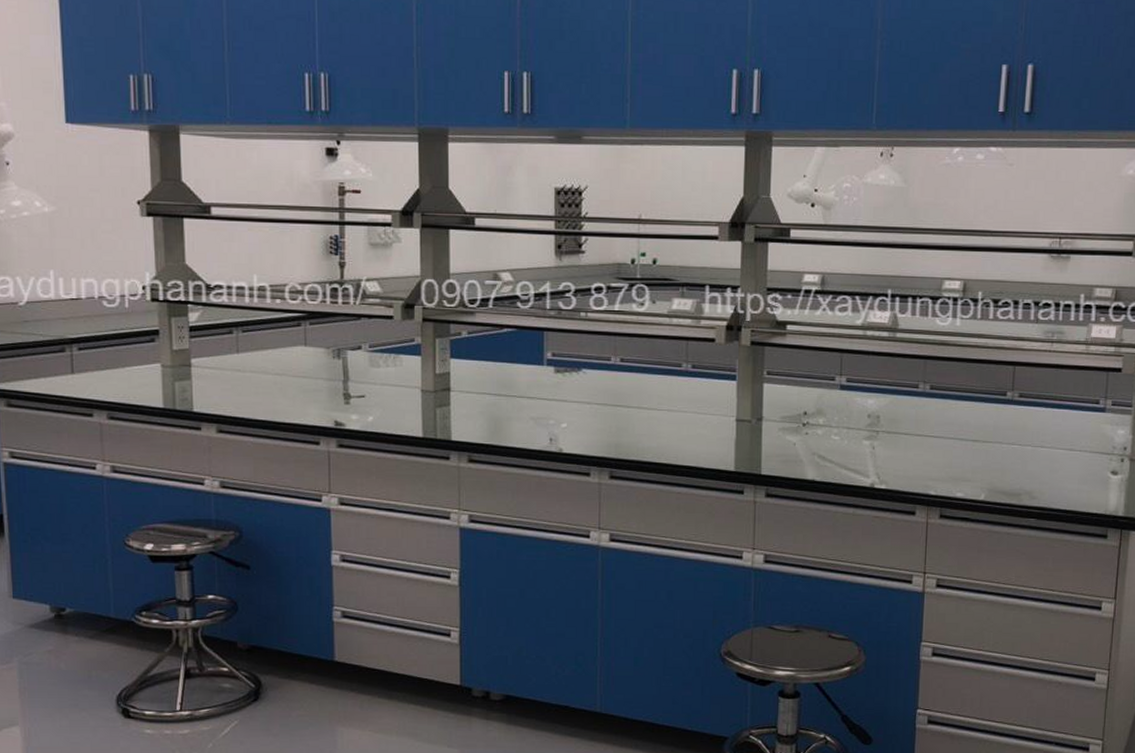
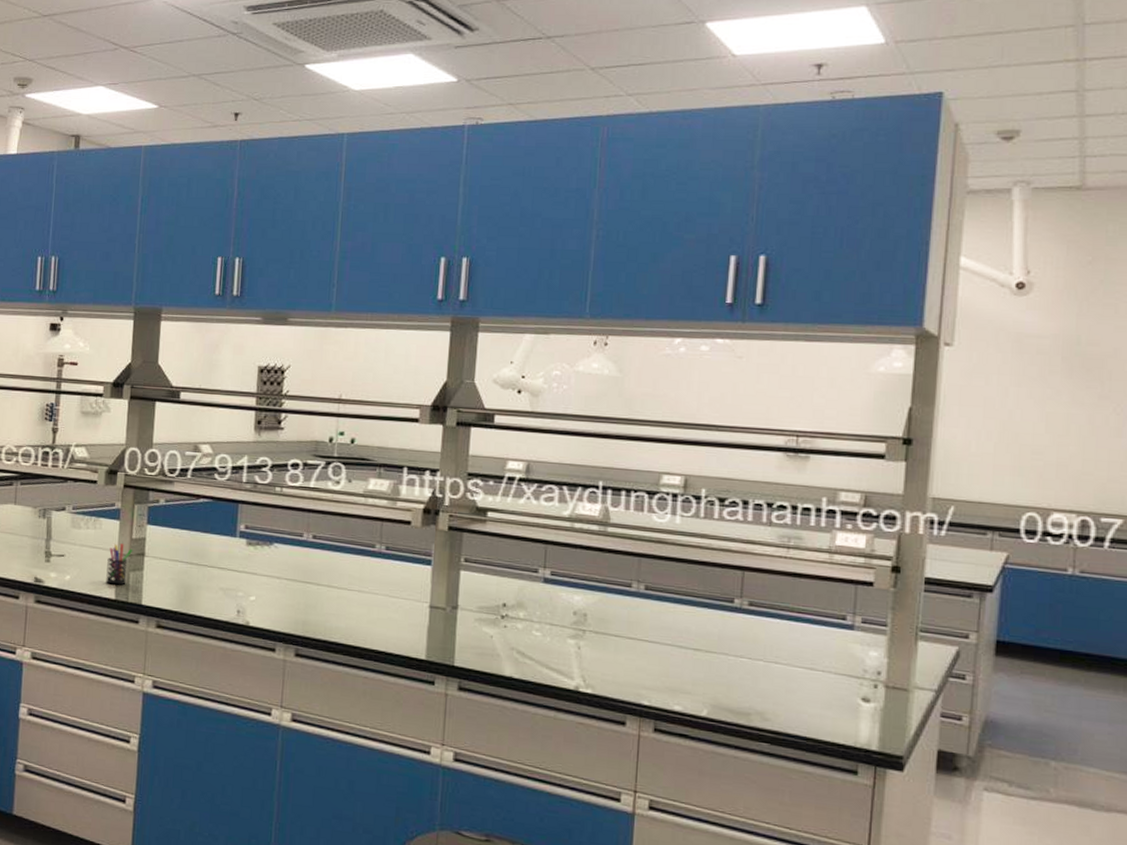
pen holder: none [411,380,438,422] -> present [106,543,133,585]

